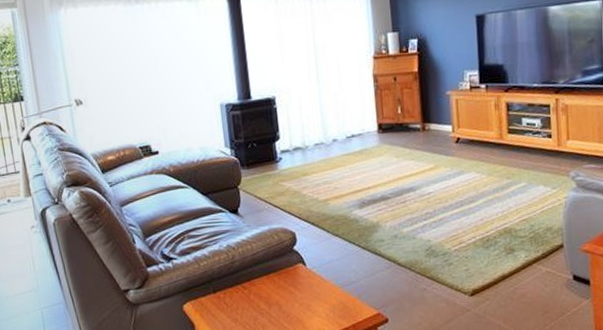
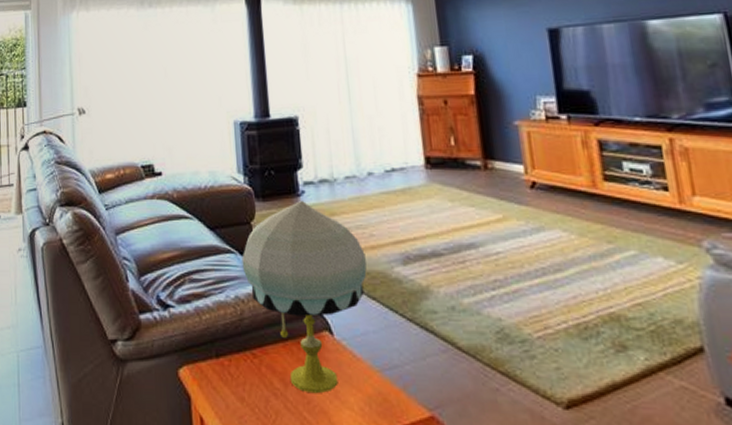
table lamp: none [231,166,332,309] -> present [242,201,367,394]

